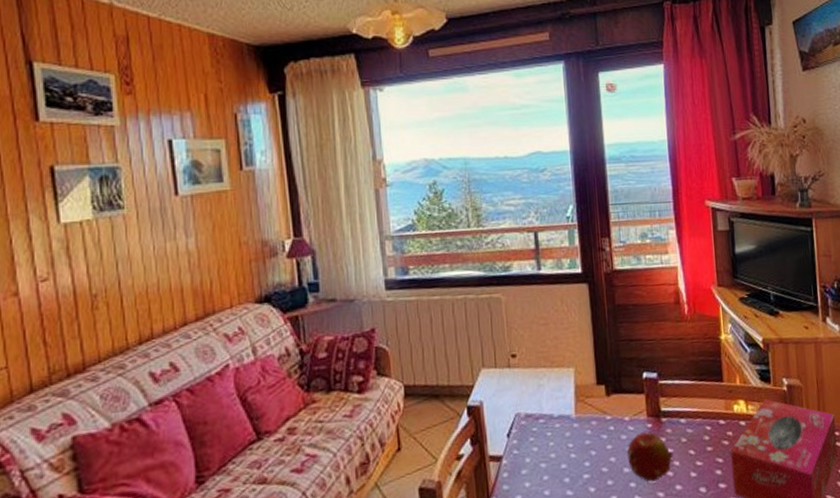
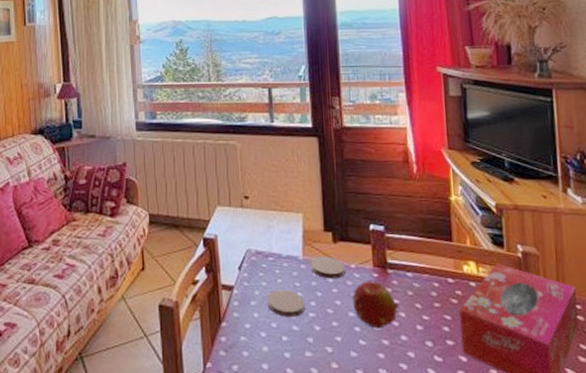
coaster: none [539,452,579,483] -> present [267,289,305,317]
coaster: none [583,411,619,436] -> present [310,256,345,279]

